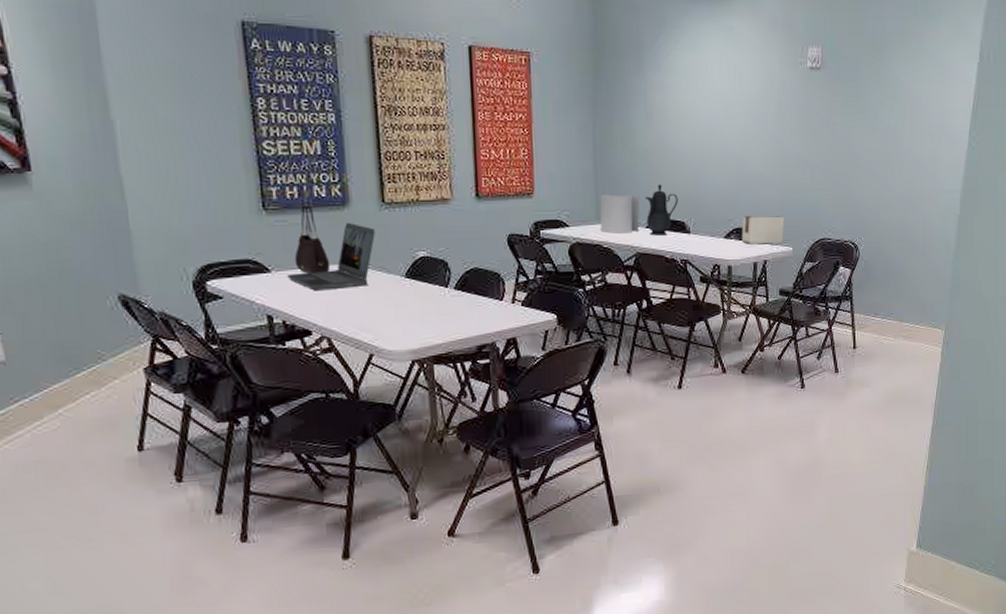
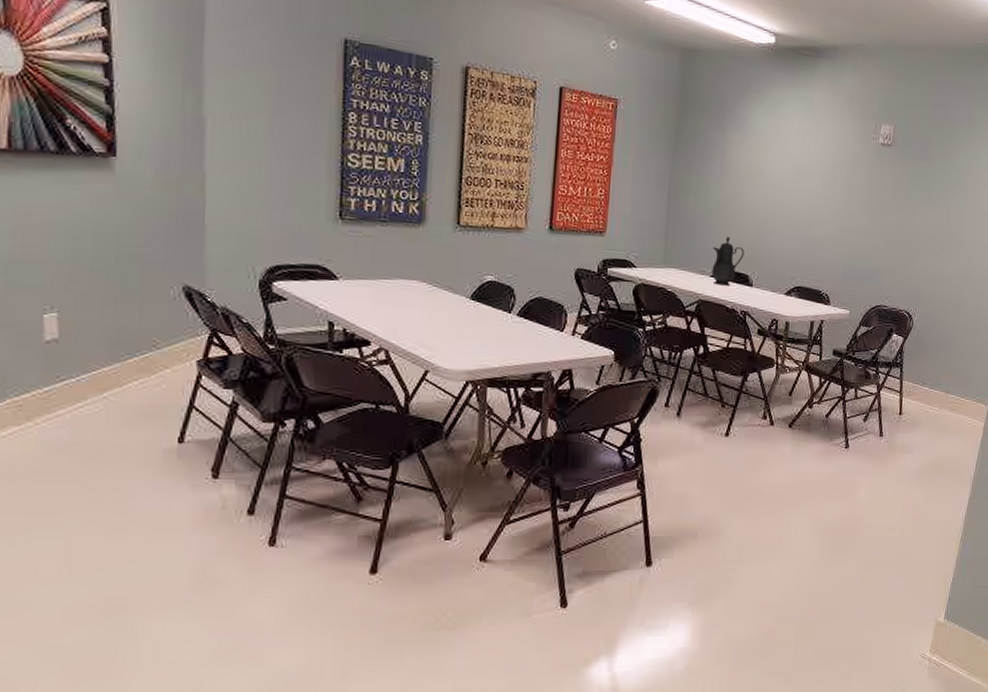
laptop computer: present [287,222,375,291] -> none [354,239,447,304]
handbag: present [294,205,331,274] -> none [363,218,399,287]
paper towel roll: present [600,195,640,234] -> none [667,241,708,280]
box: present [742,215,784,245] -> none [802,275,844,306]

